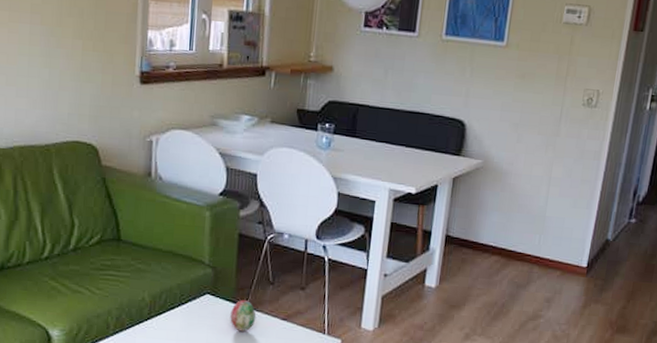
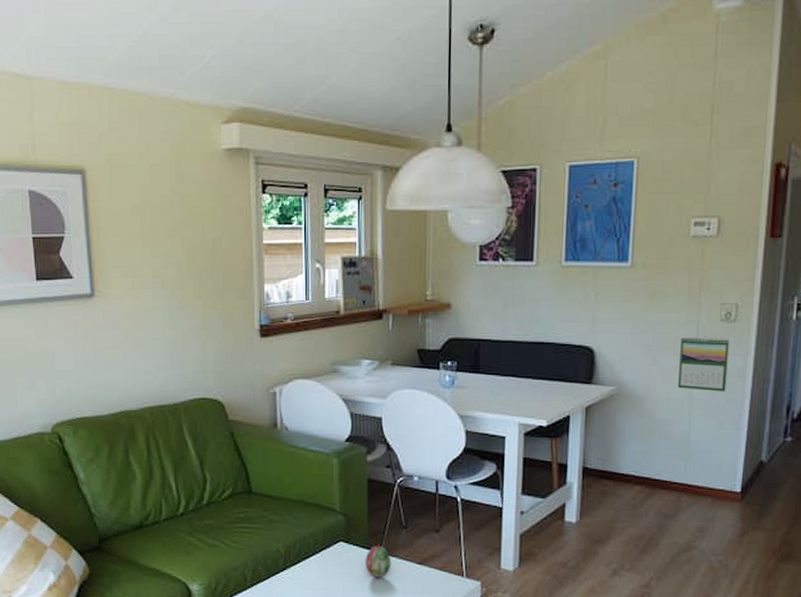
calendar: none [539,118,589,173] -> present [678,336,729,392]

